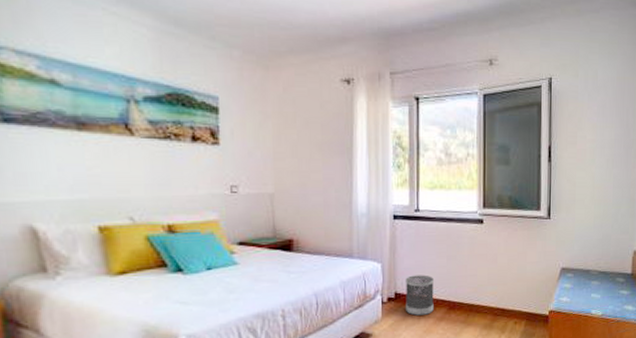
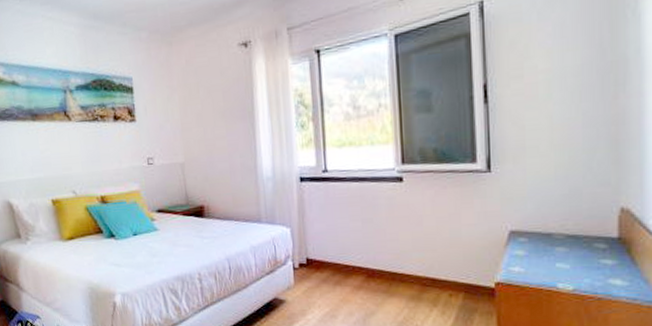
wastebasket: present [406,275,434,316] -> none [317,239,350,283]

